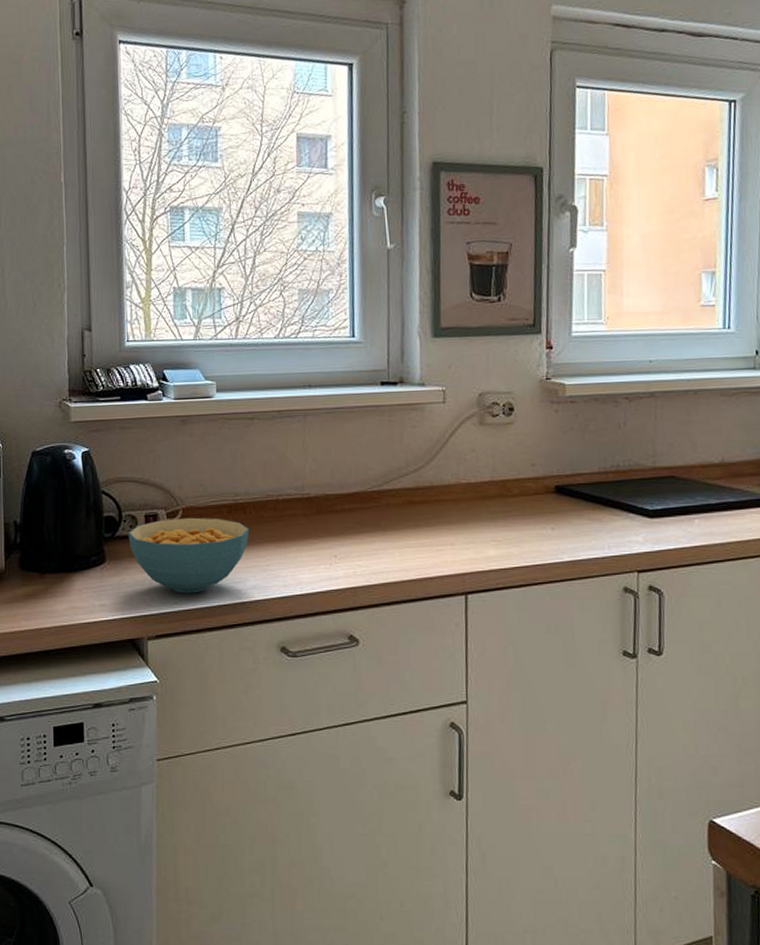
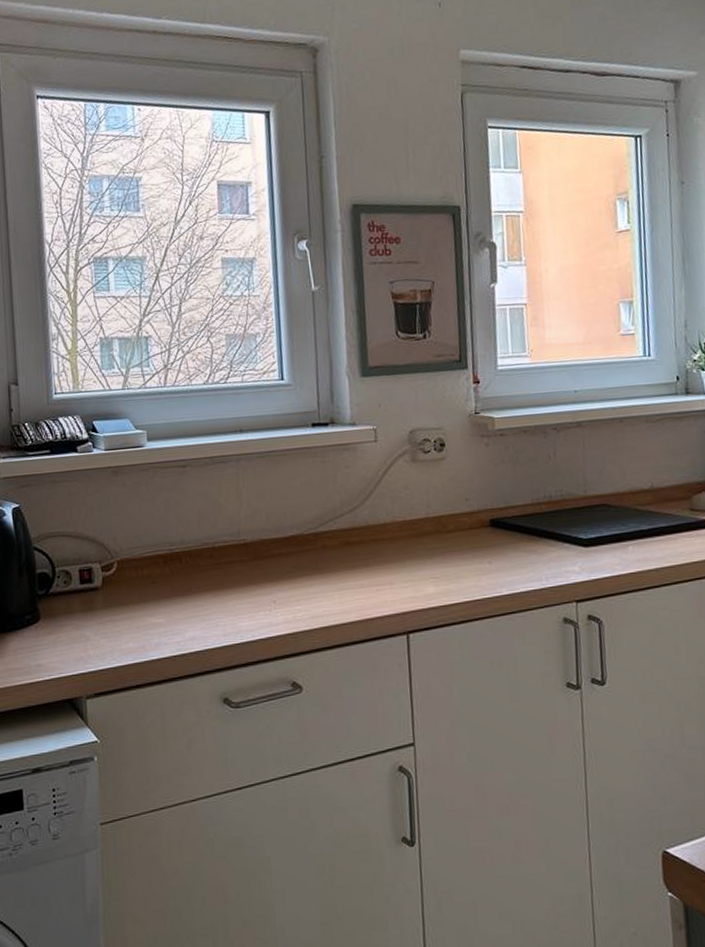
cereal bowl: present [128,517,249,594] -> none [62,569,186,649]

